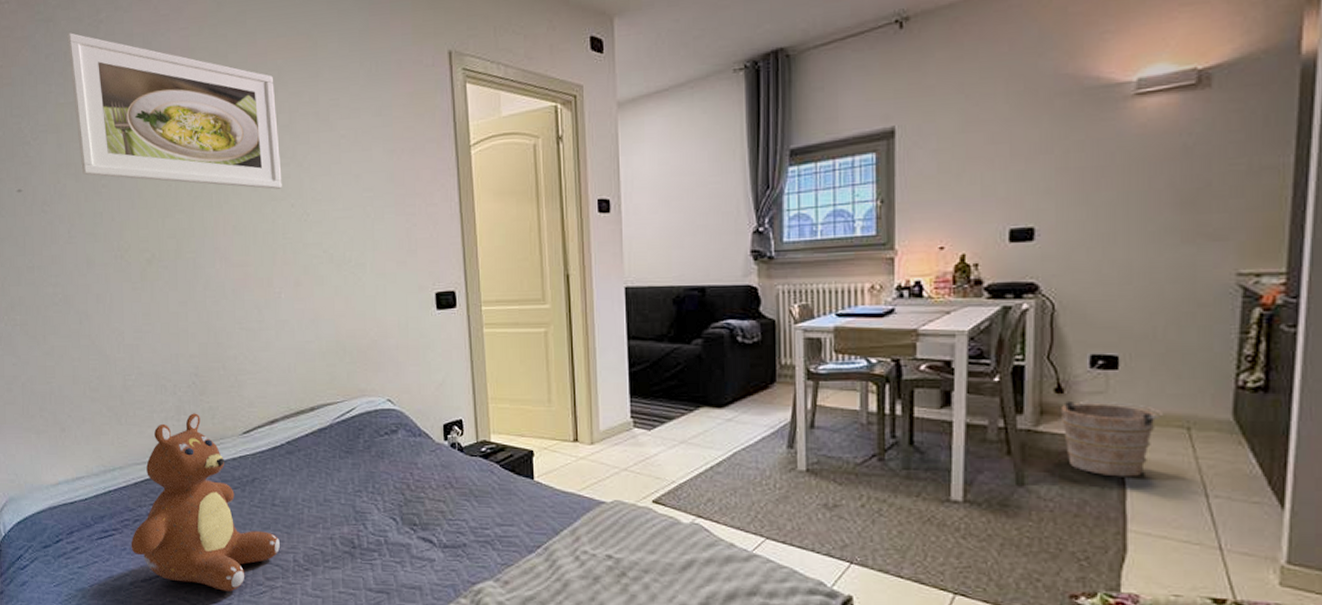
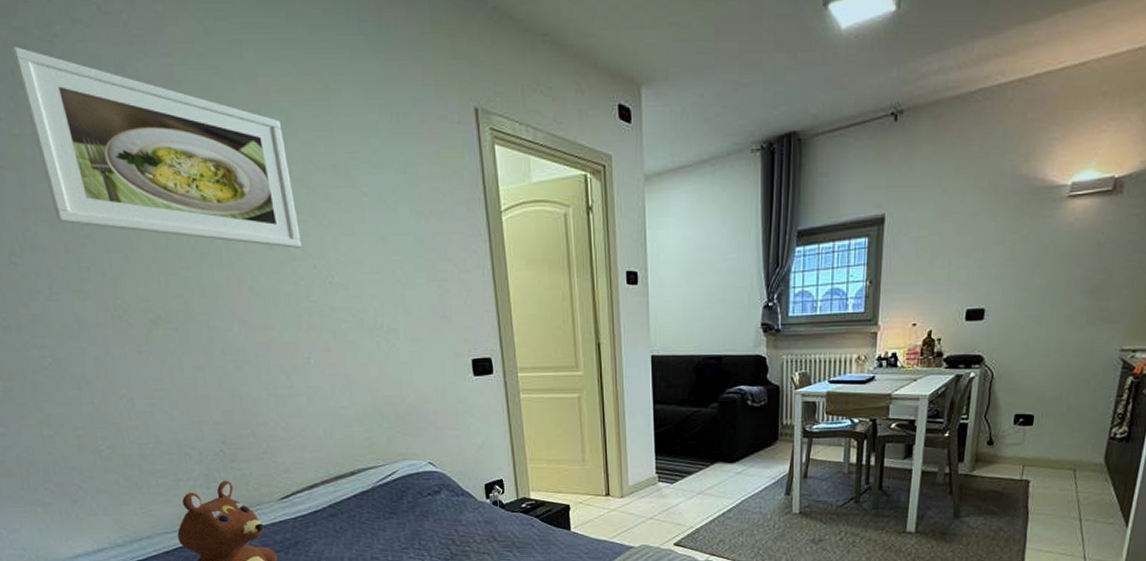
bucket: present [1061,400,1162,477] -> none [990,450,1059,509]

